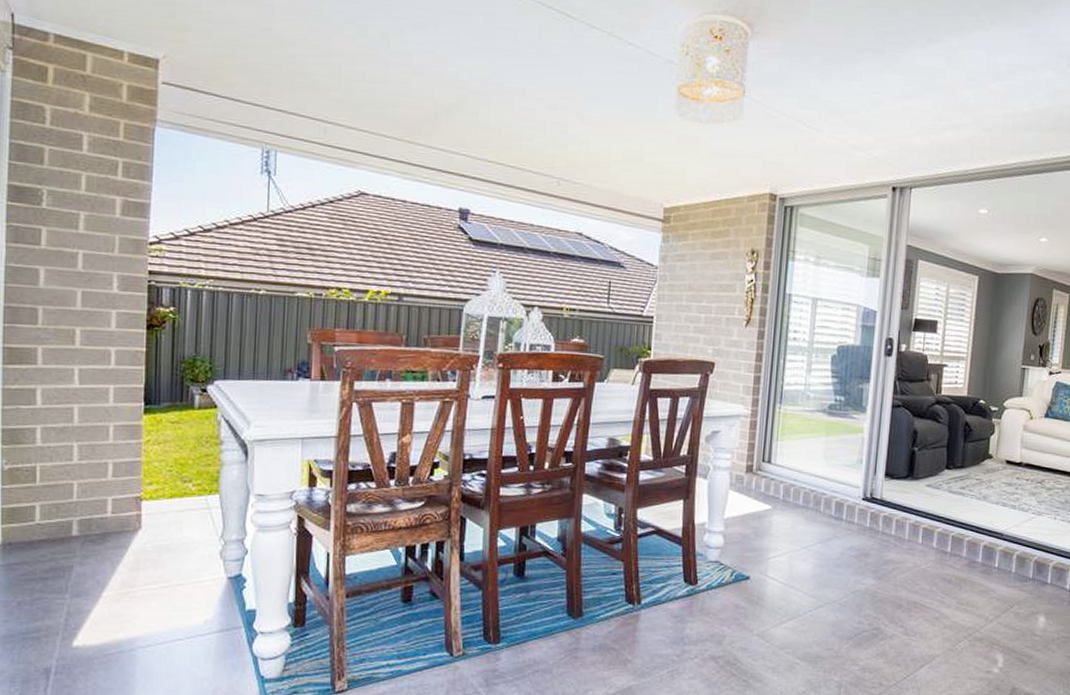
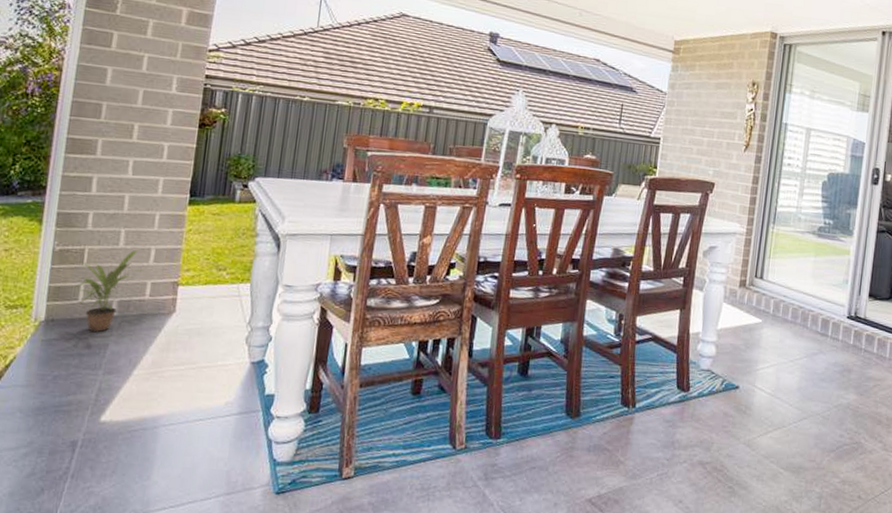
potted plant: none [31,465,102,554] -> present [76,250,143,332]

